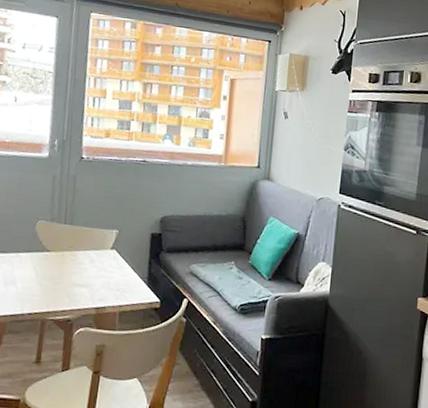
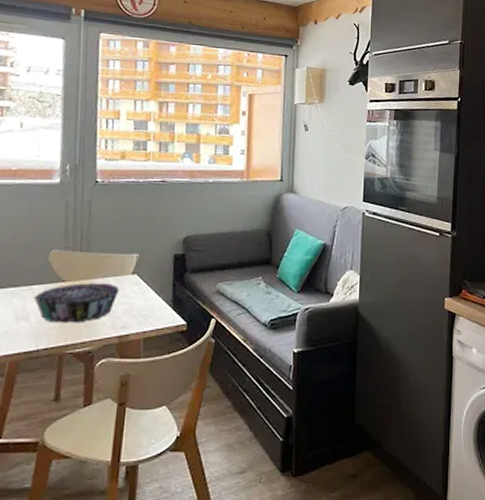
decorative bowl: none [20,254,99,292] -> present [33,283,120,323]

